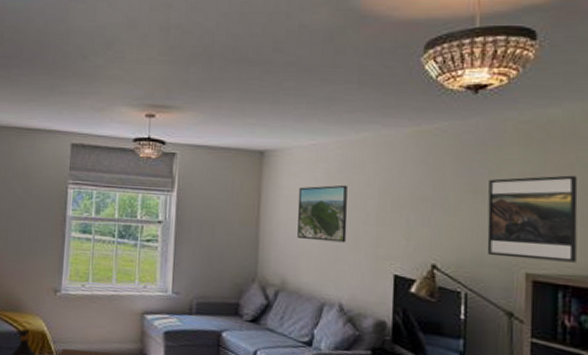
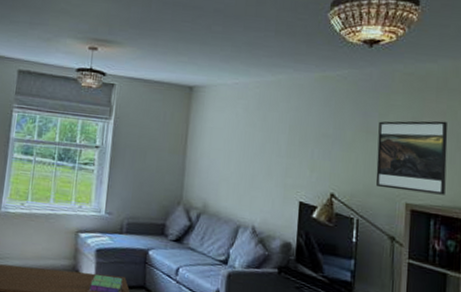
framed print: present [297,184,348,243] -> none [219,120,263,172]

